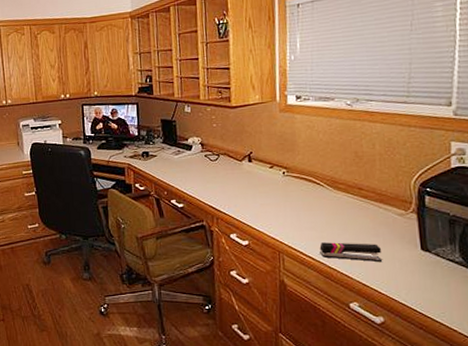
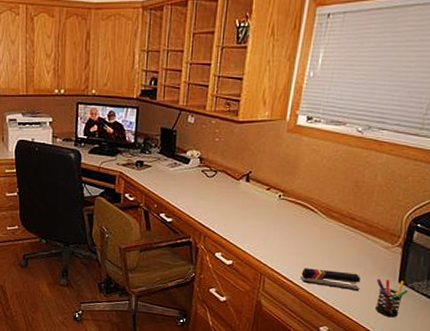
pen holder: none [398,247,434,288] -> present [375,278,408,318]

